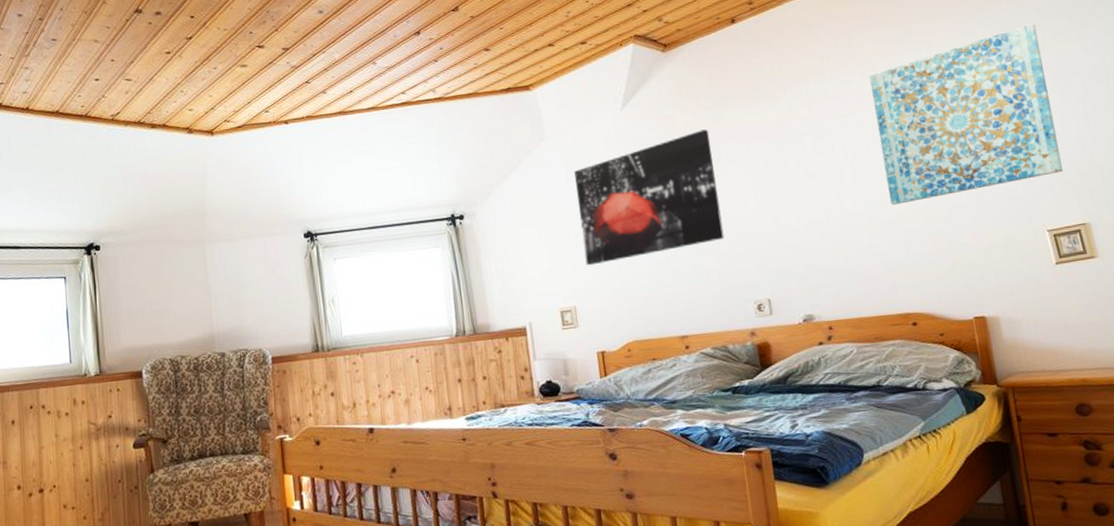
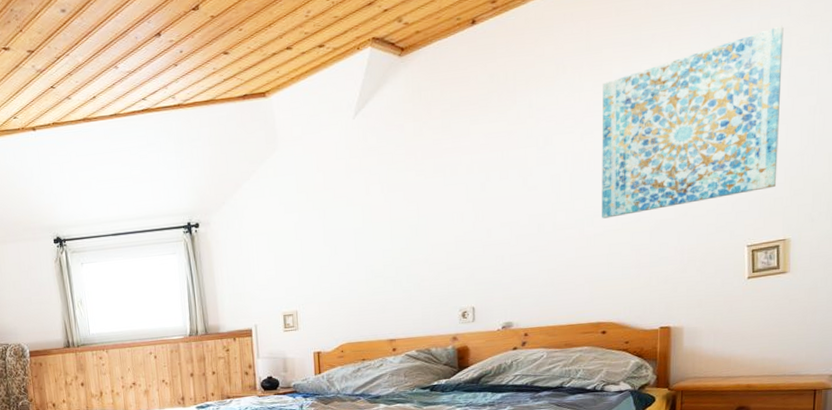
wall art: present [574,129,725,266] -> none [304,139,439,274]

